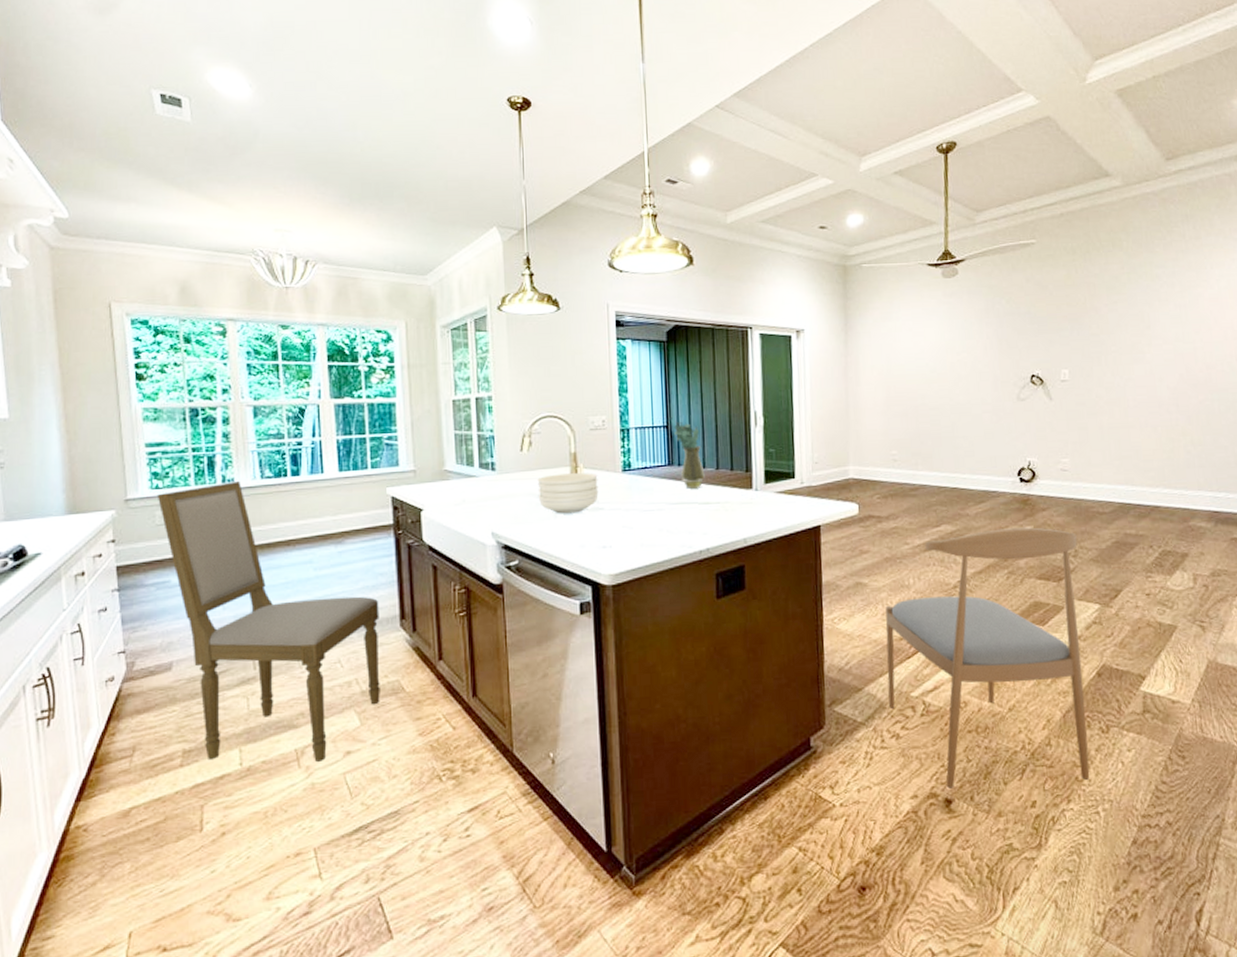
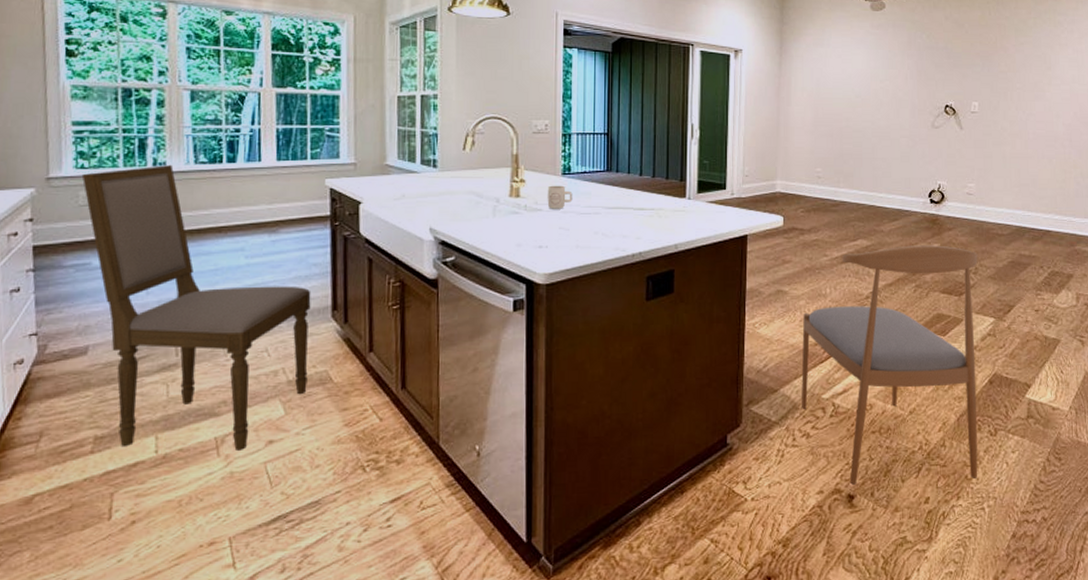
bowl: present [537,473,599,514] -> none [478,174,538,213]
mug: none [608,482,635,508] -> present [547,185,573,209]
vase: present [674,421,705,489] -> none [614,129,641,195]

